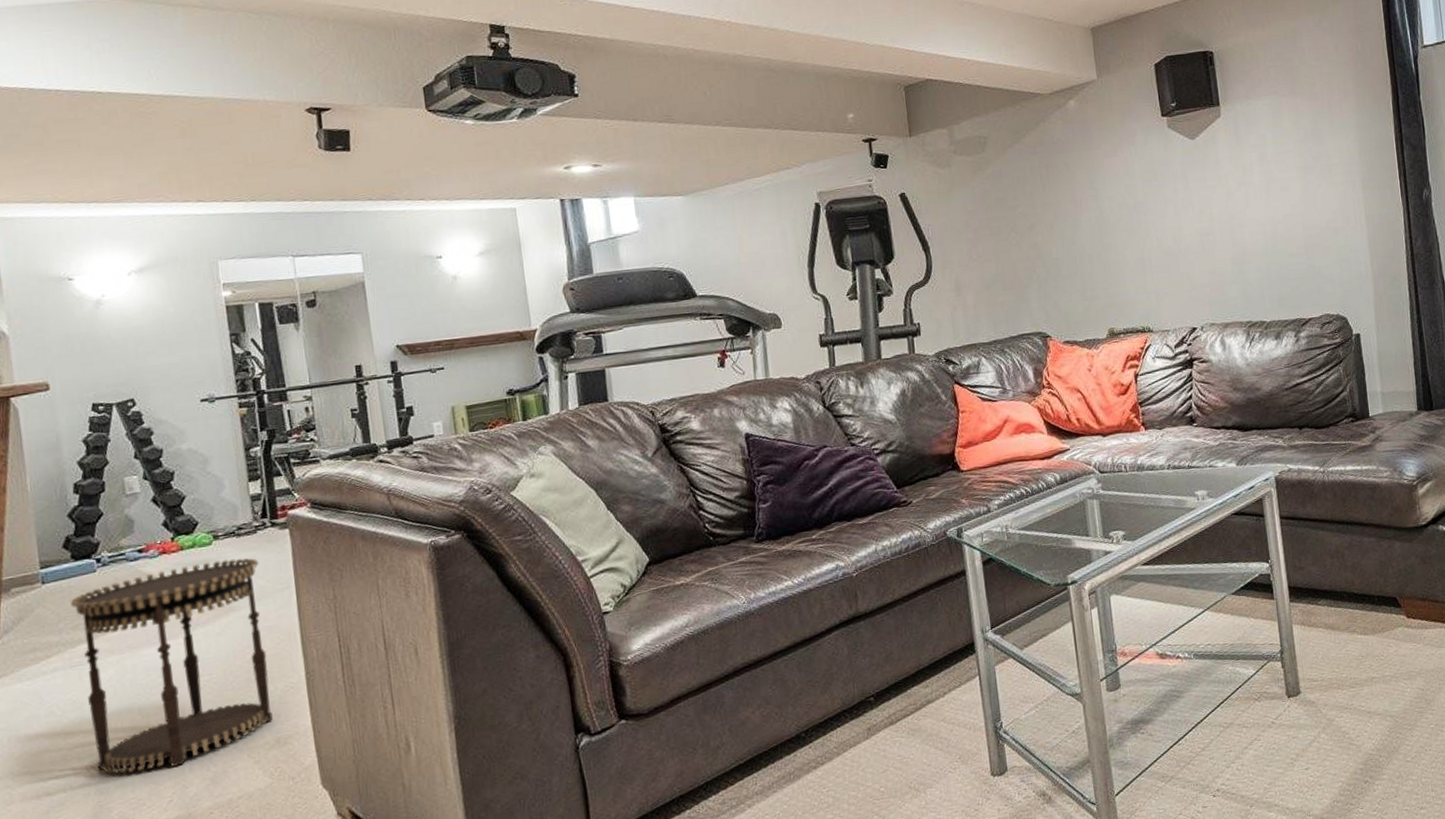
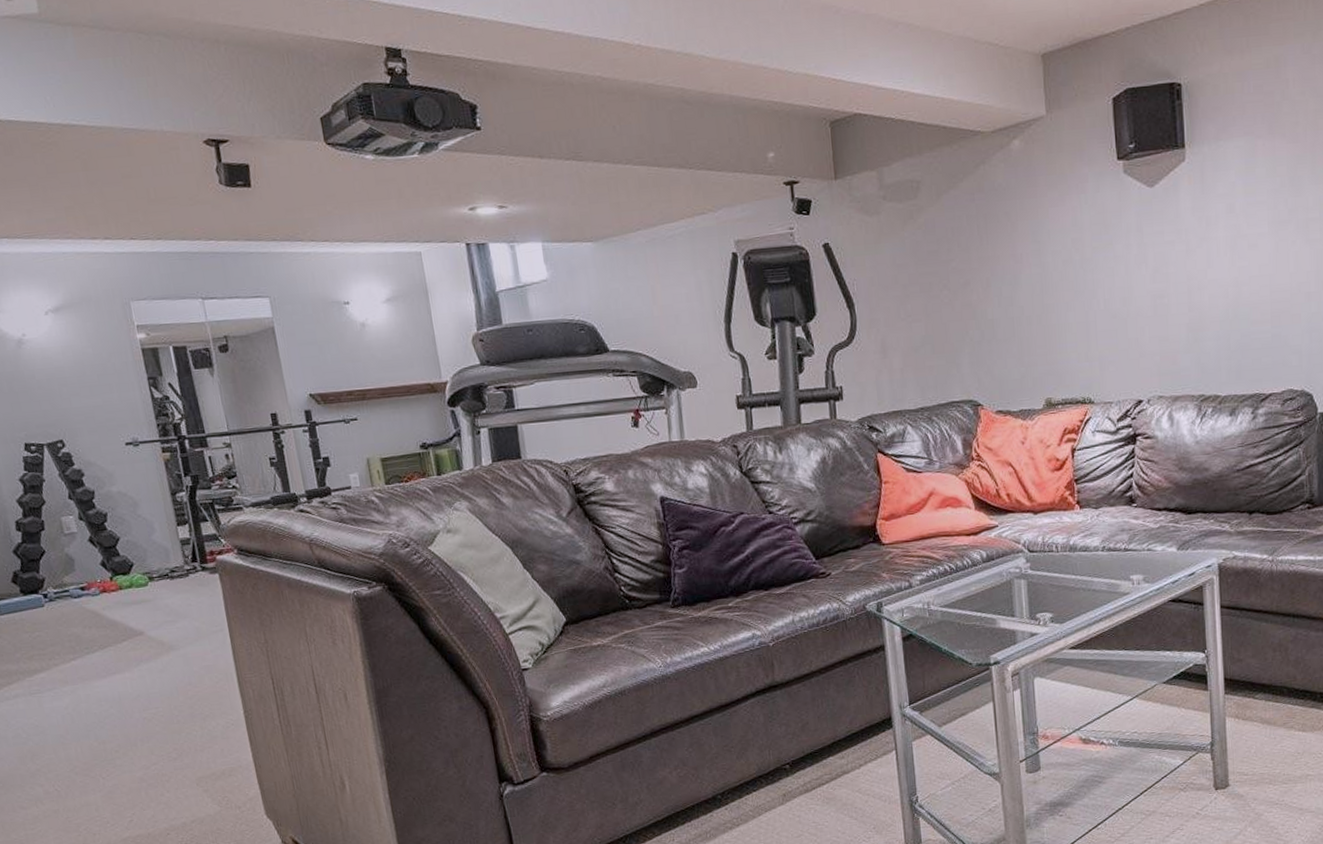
side table: present [70,558,273,774] -> none [23,600,217,794]

